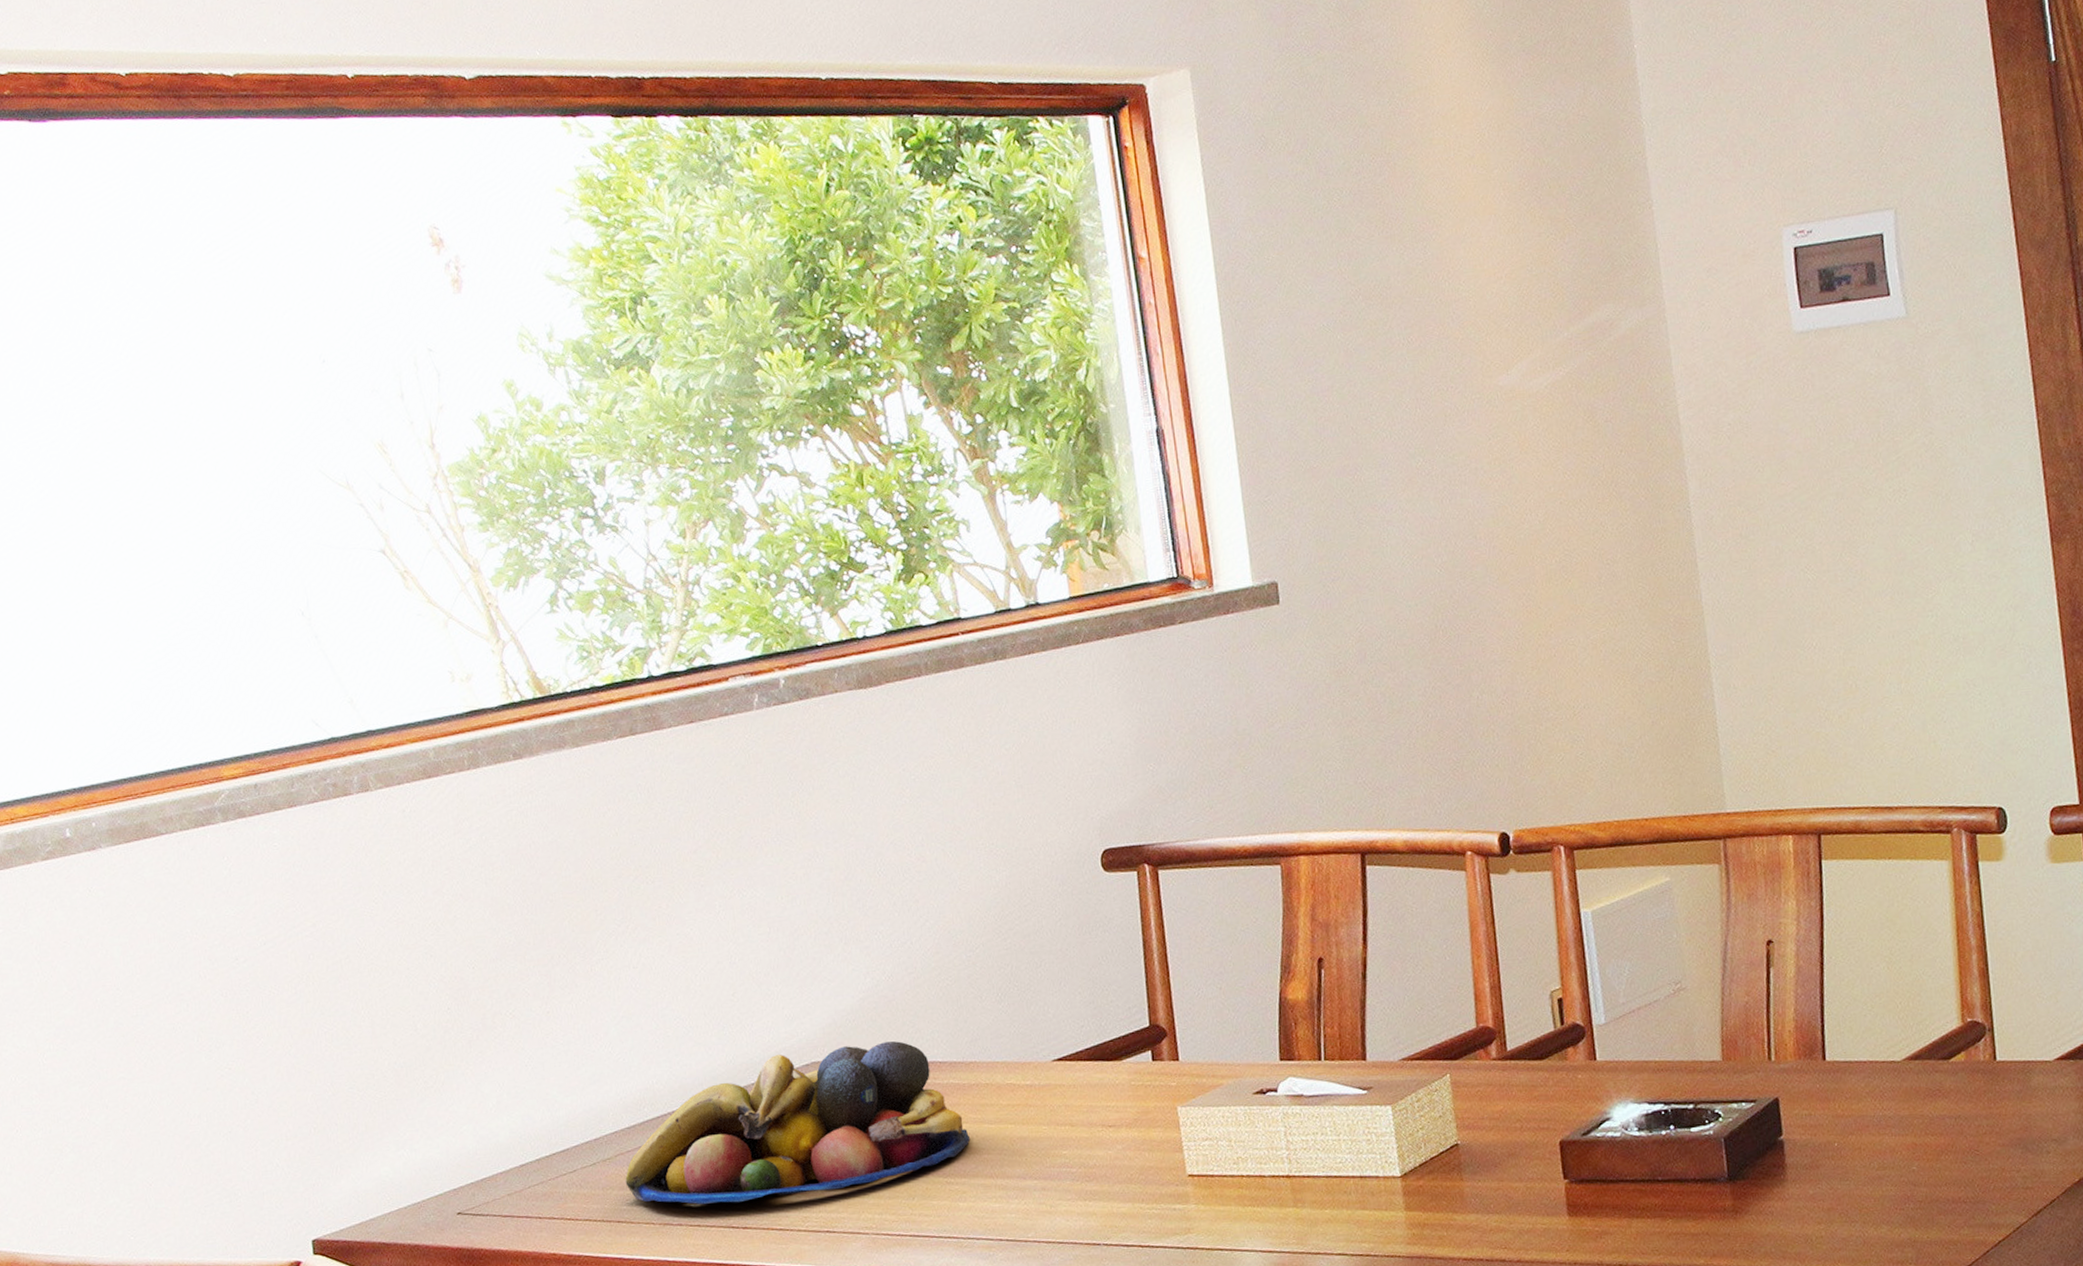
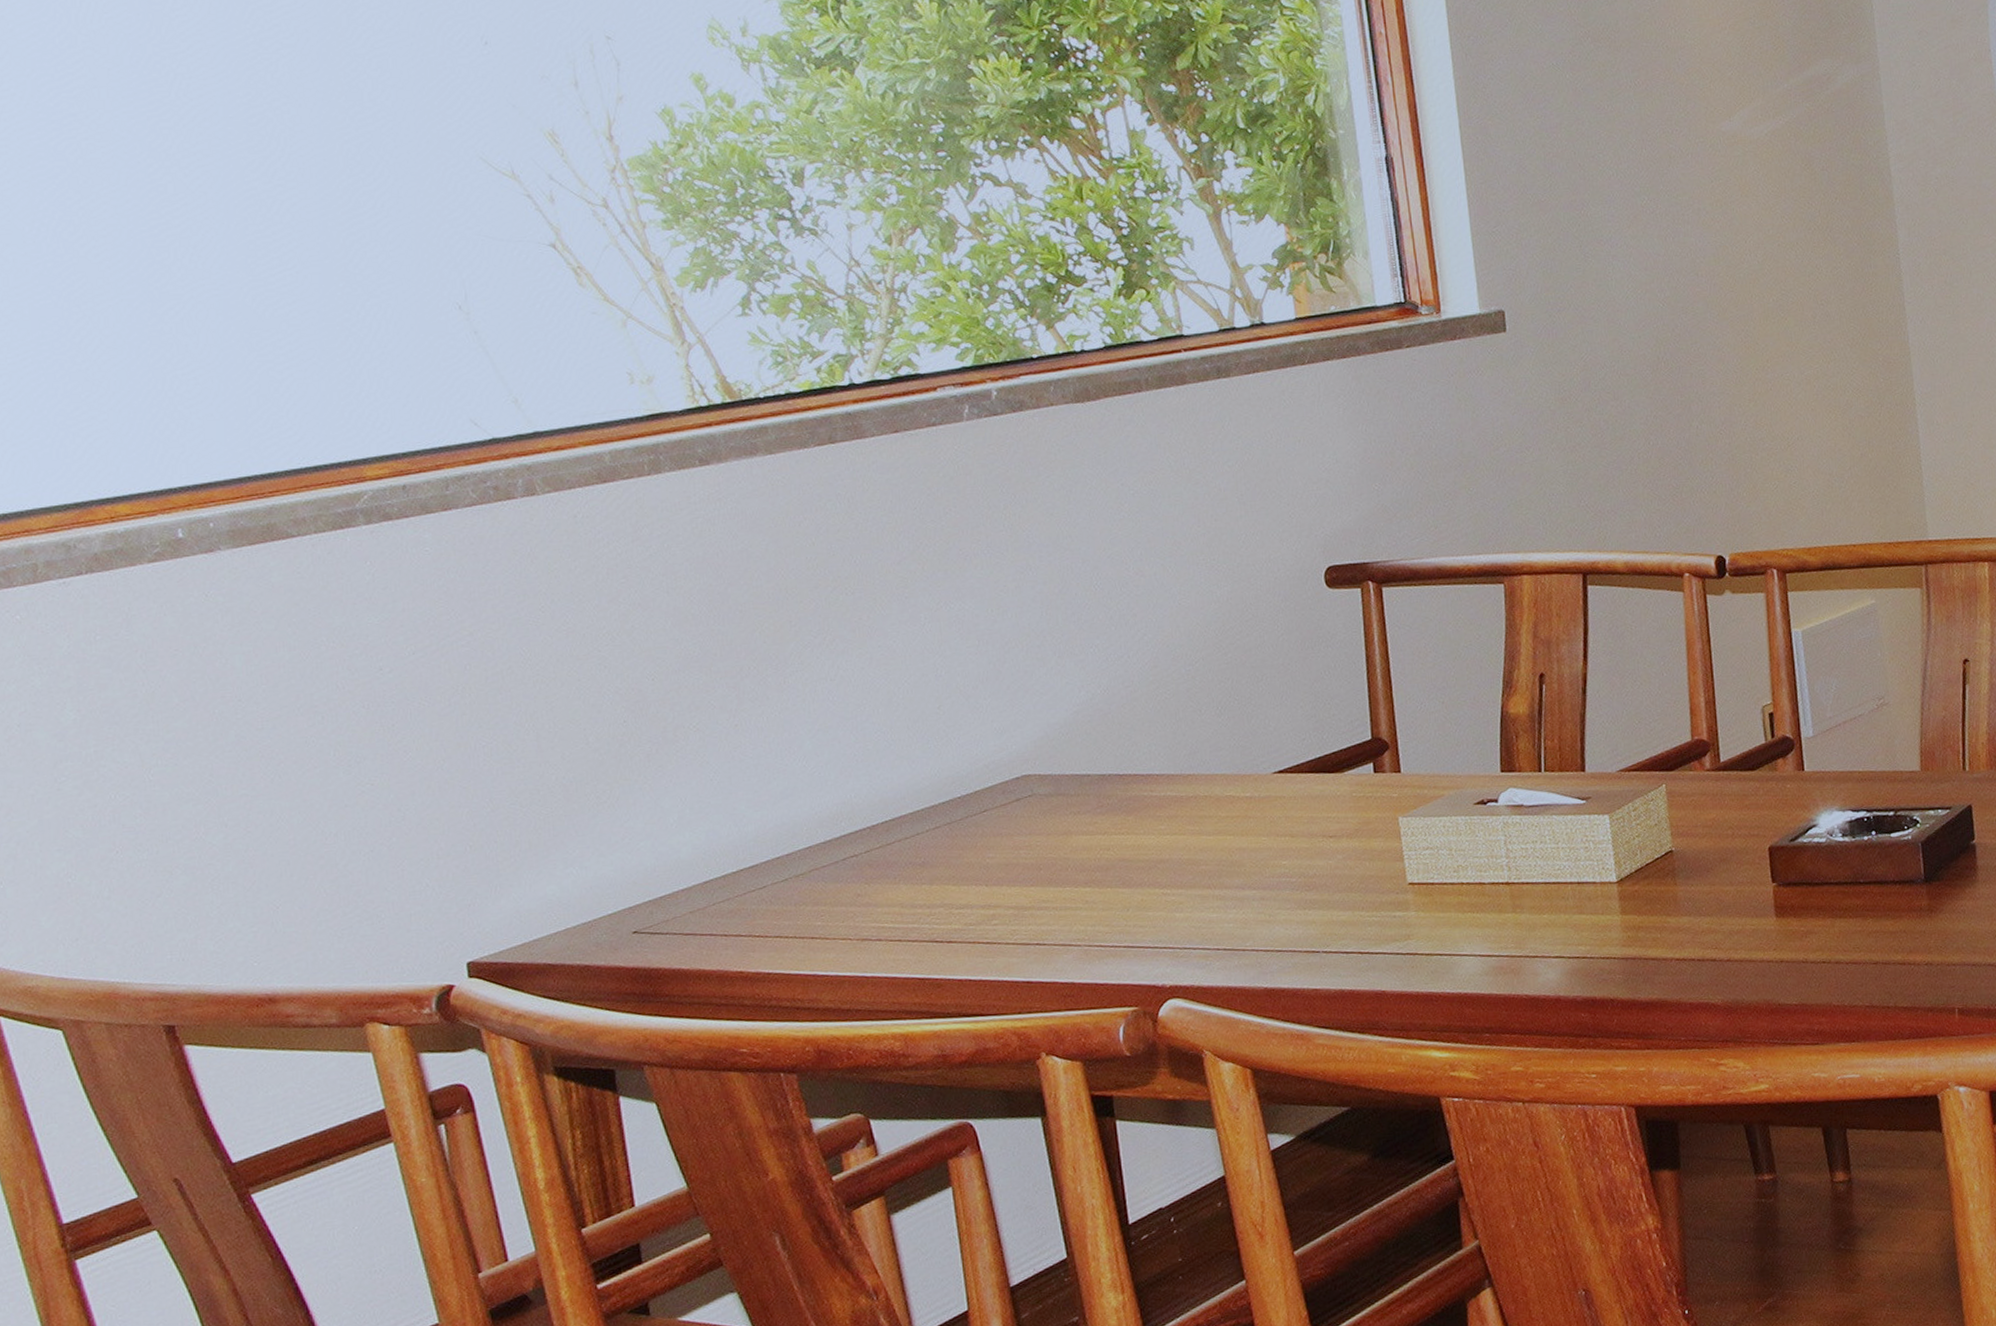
fruit bowl: present [625,1041,971,1204] -> none [820,754,1188,919]

